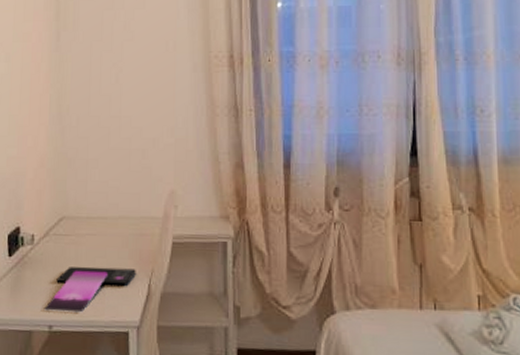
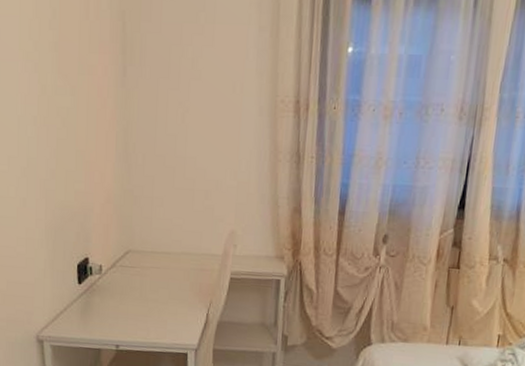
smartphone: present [43,266,136,314] -> none [111,295,196,337]

